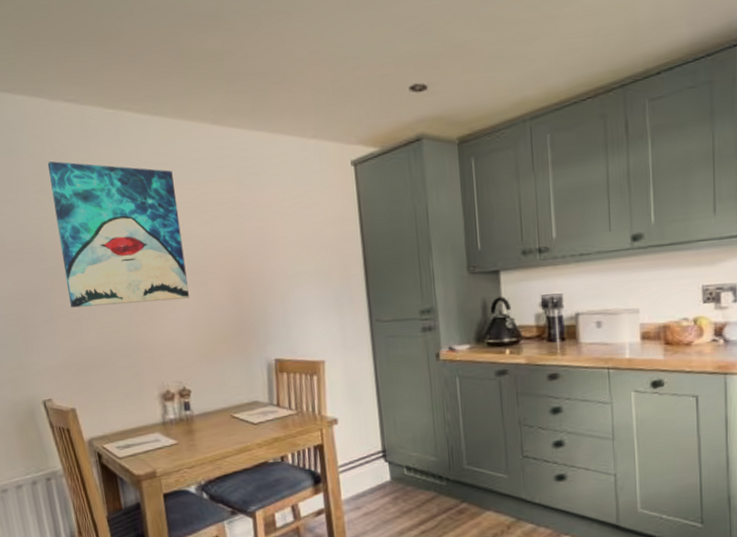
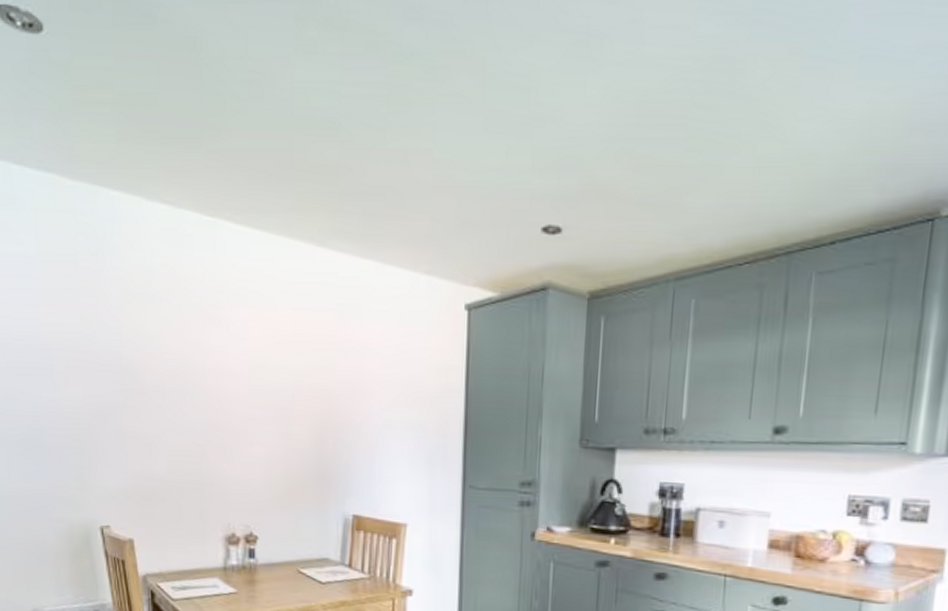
wall art: present [47,160,189,308] -> none [135,266,269,435]

